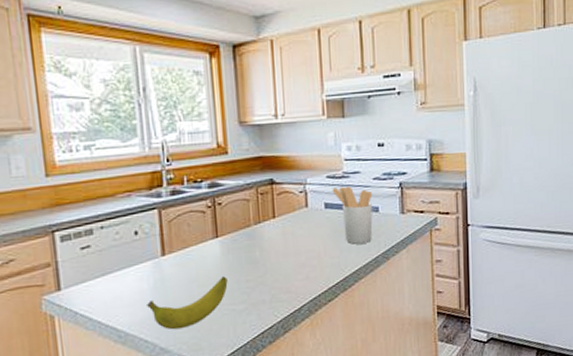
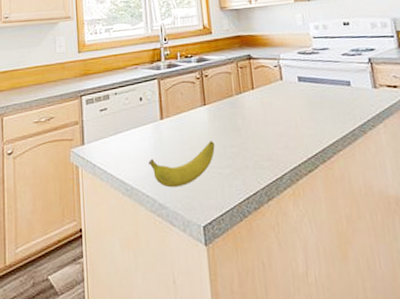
utensil holder: present [332,186,373,244] -> none [304,61,347,116]

